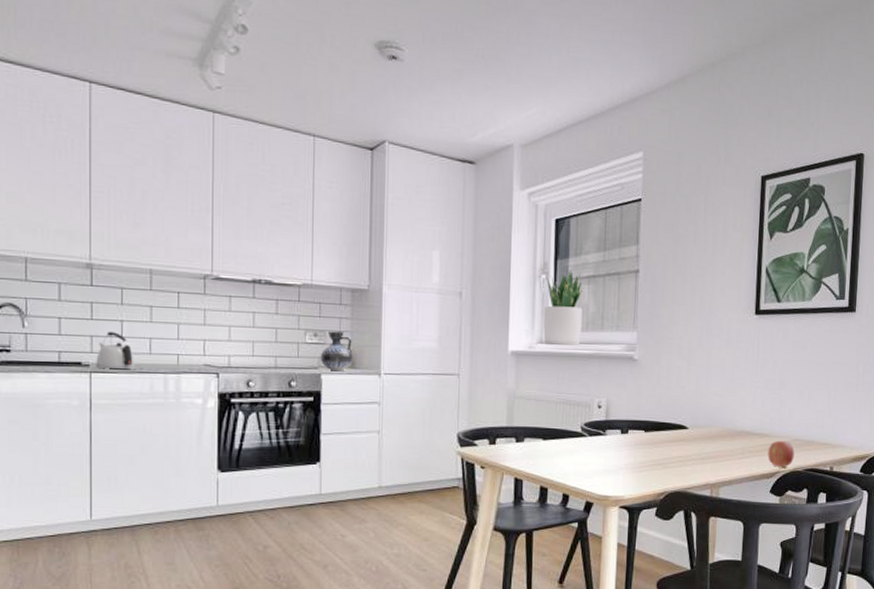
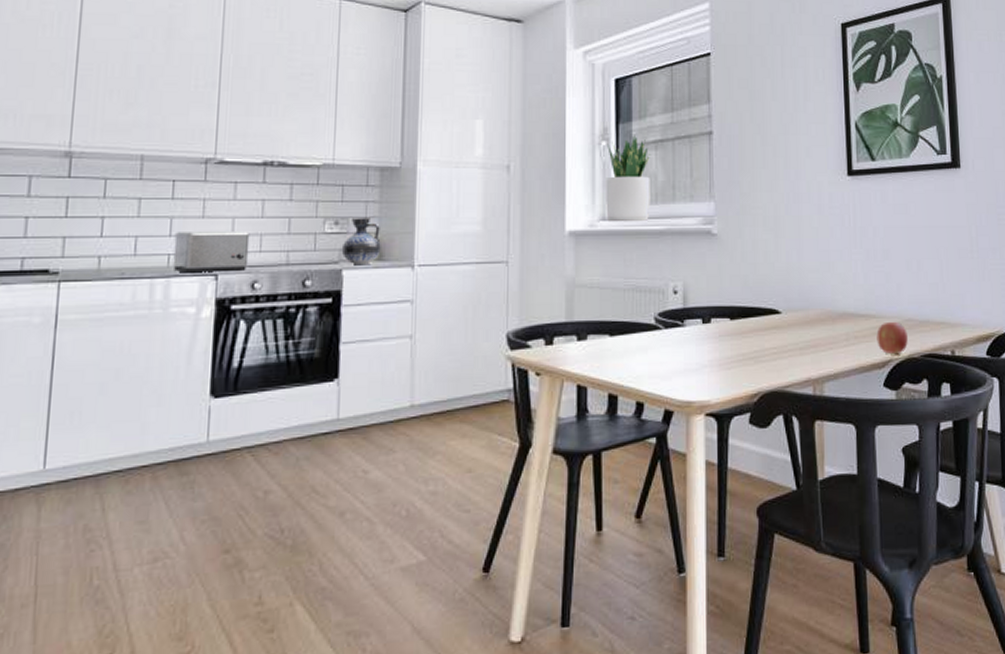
kettle: present [96,332,135,370] -> none [66,231,115,277]
toaster: none [182,336,244,371] -> present [173,231,250,273]

